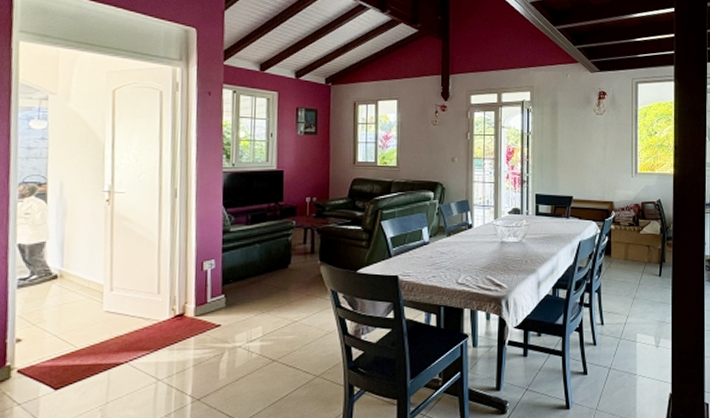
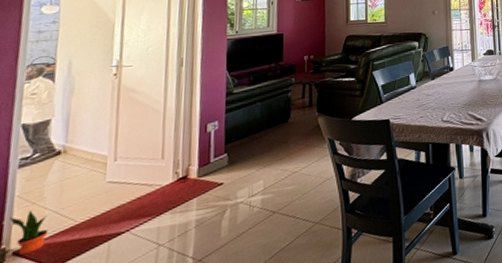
potted plant: none [12,332,50,374] -> present [10,211,48,256]

